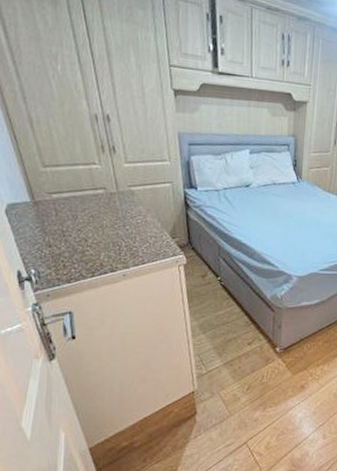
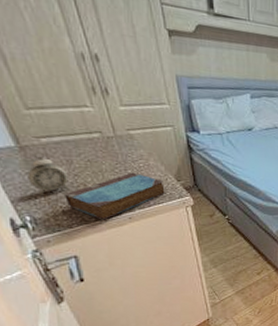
alarm clock: none [37,207,72,249] -> present [27,152,69,195]
book: none [67,228,161,276] -> present [65,172,166,220]

